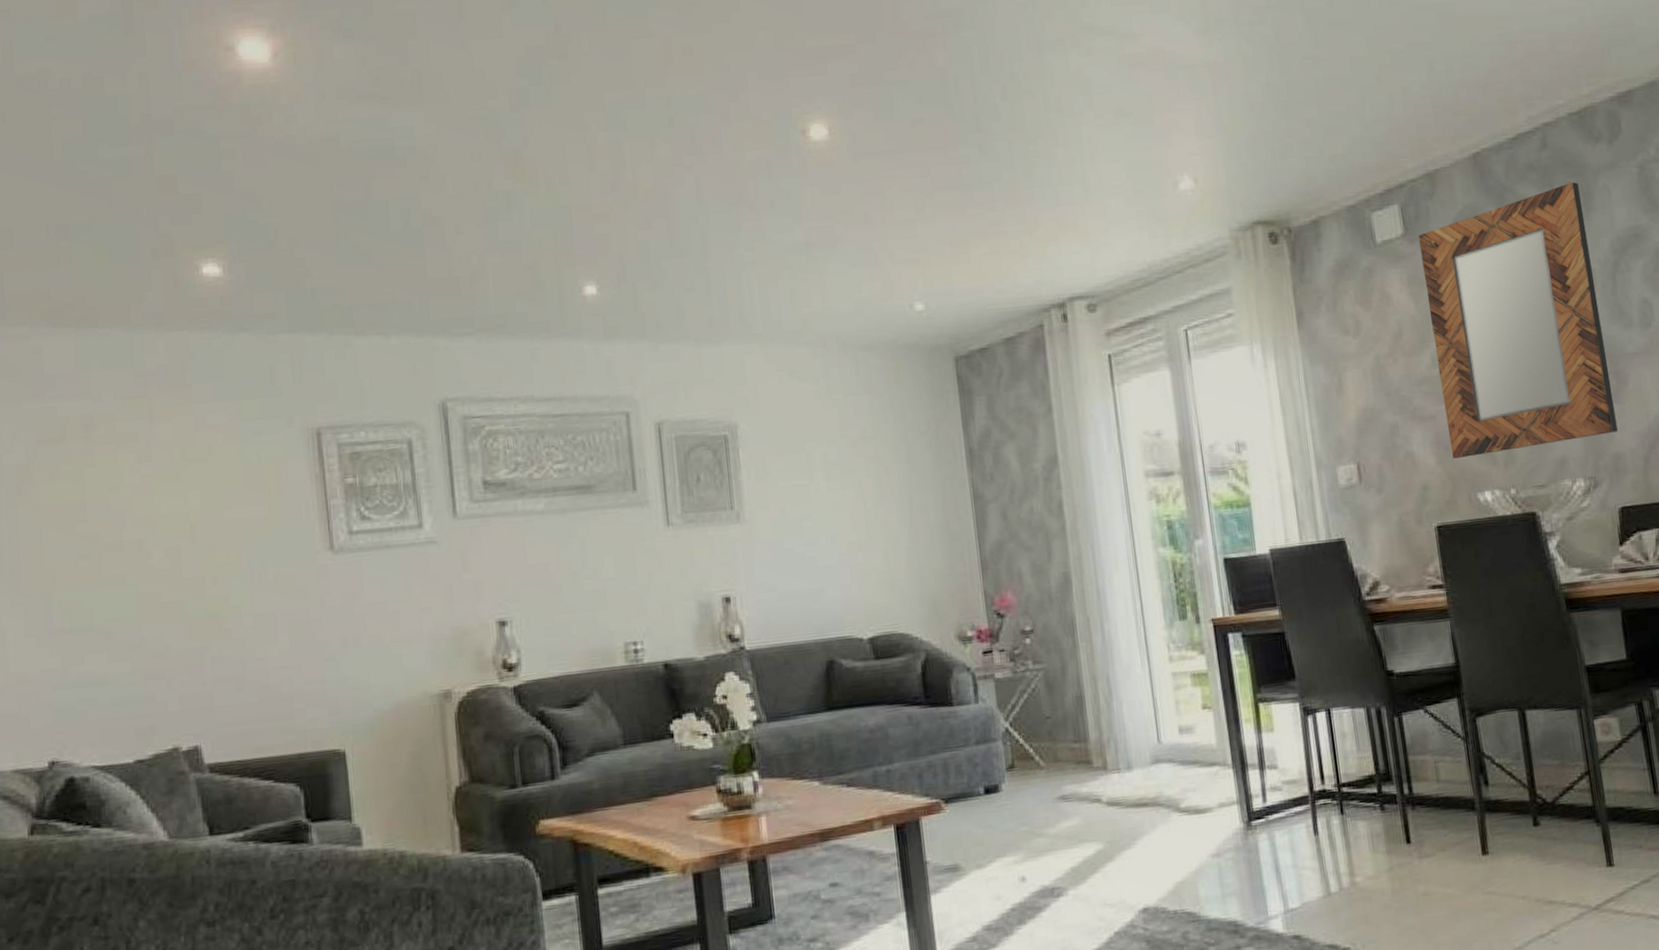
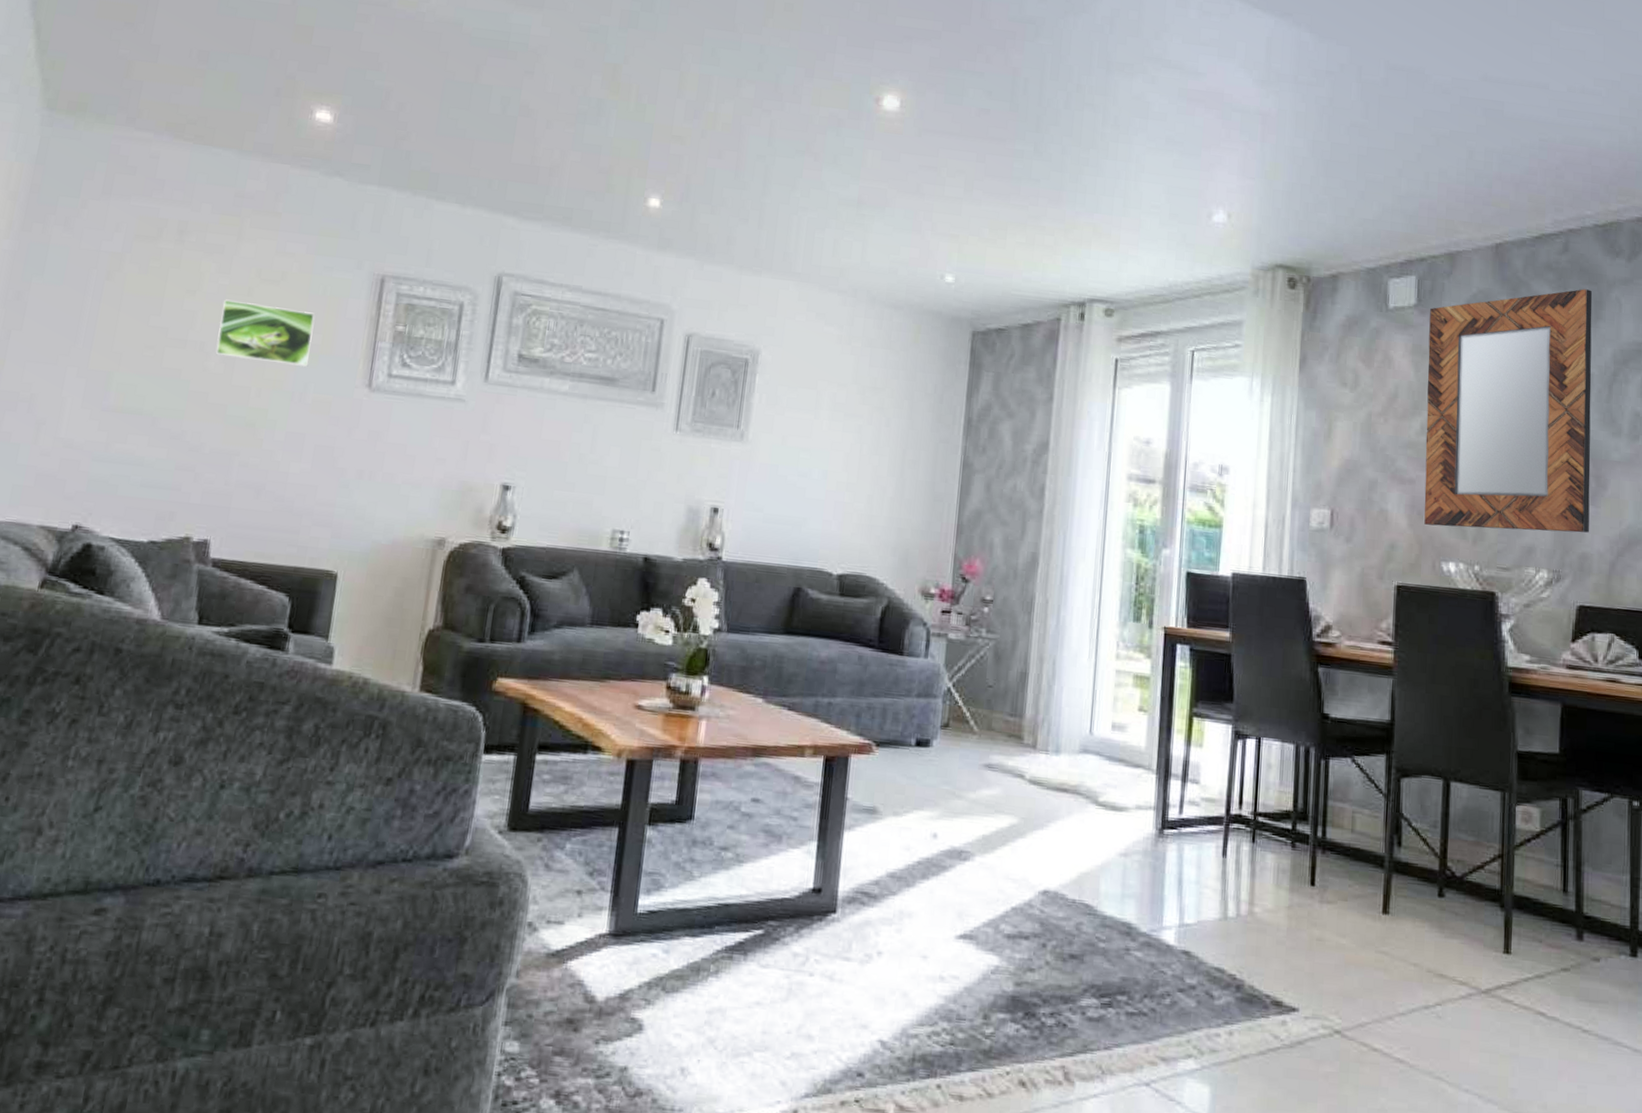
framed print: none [151,483,261,551] -> present [215,299,315,368]

